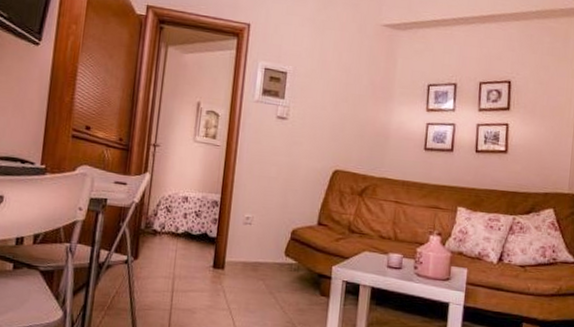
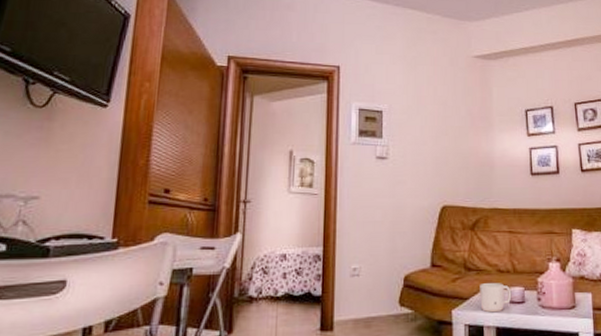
mug: none [359,246,391,274] -> present [480,283,512,313]

